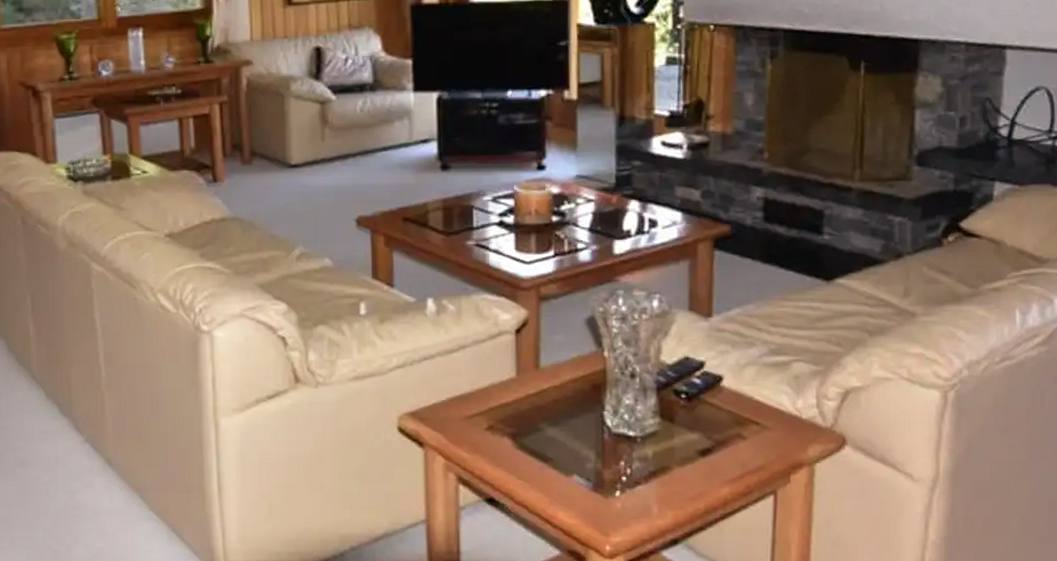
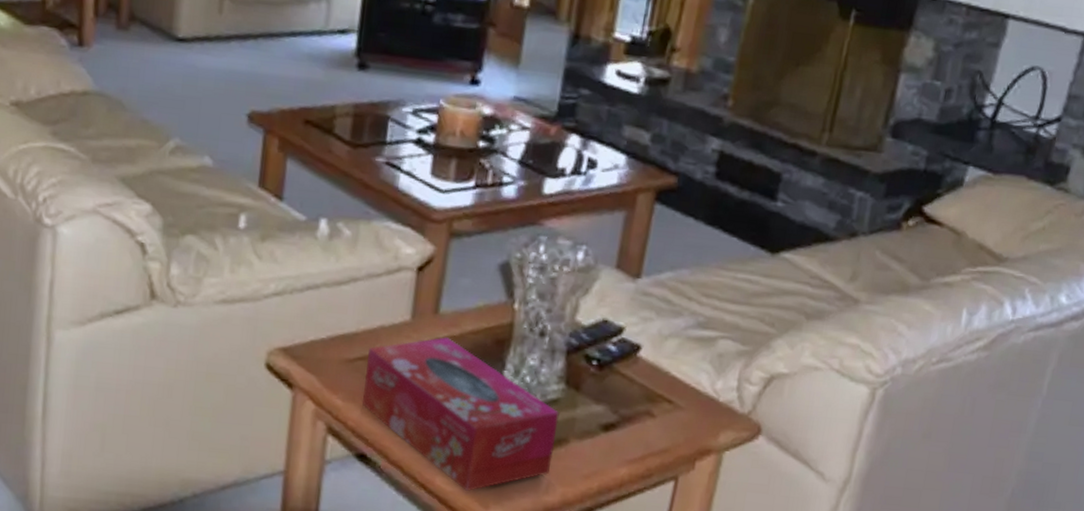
tissue box: none [484,388,660,522] -> present [361,337,560,491]

